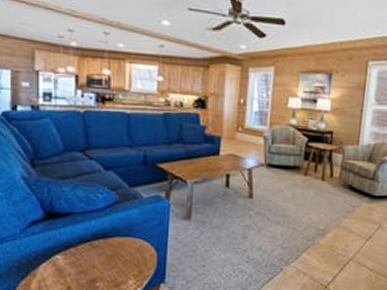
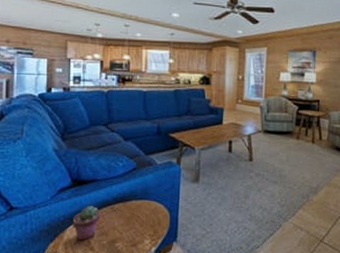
potted succulent: none [47,241,79,279] -> present [73,206,101,241]

